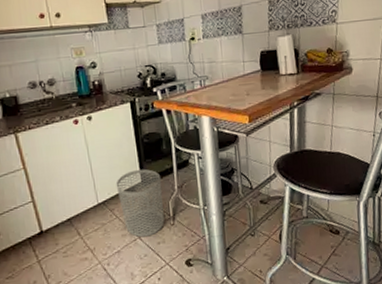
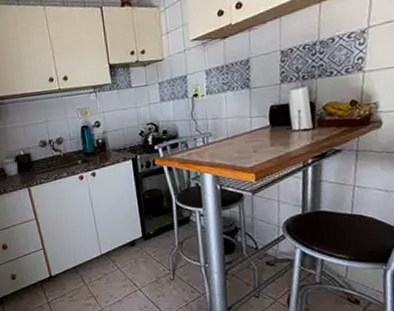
waste bin: present [116,168,165,238] -> none [117,224,164,289]

